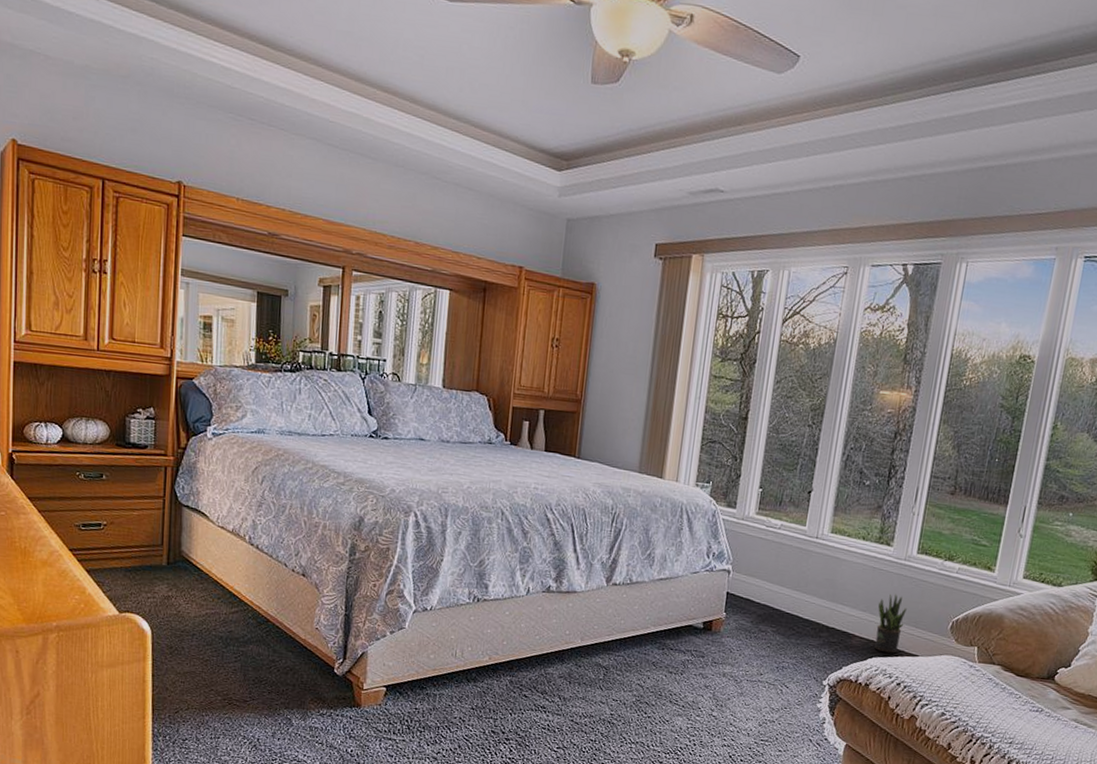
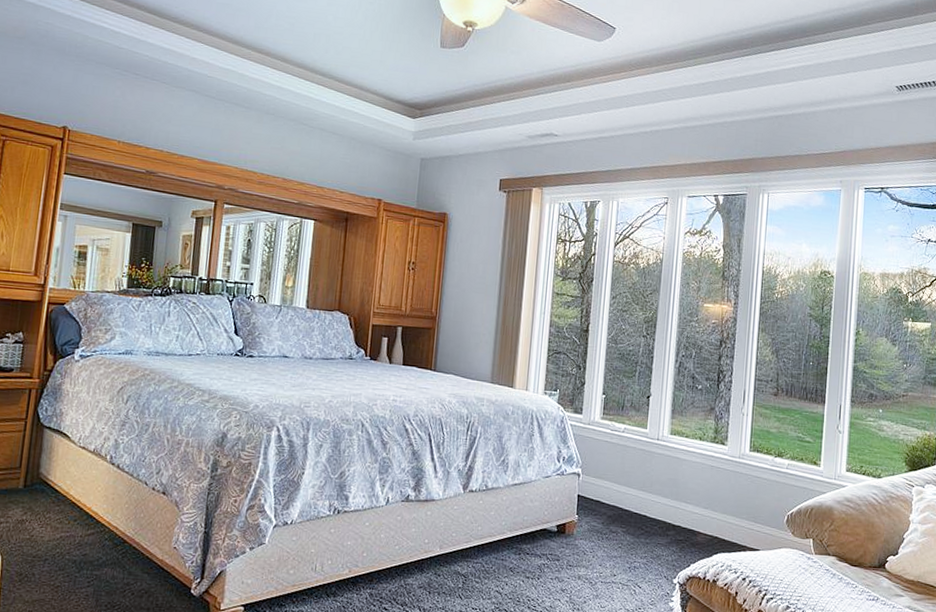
potted plant: present [874,593,907,654] -> none [718,490,745,549]

